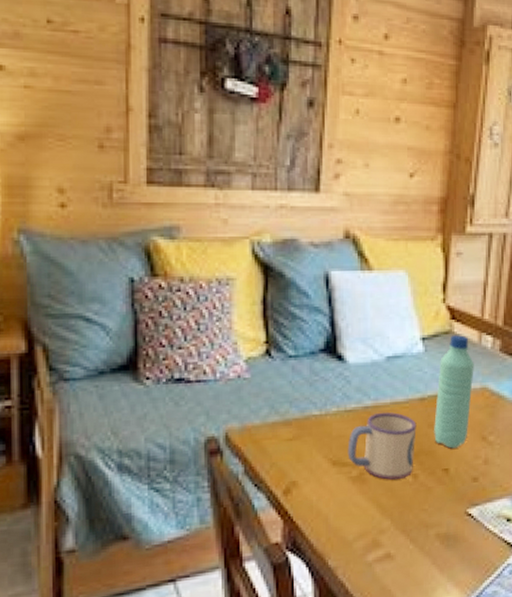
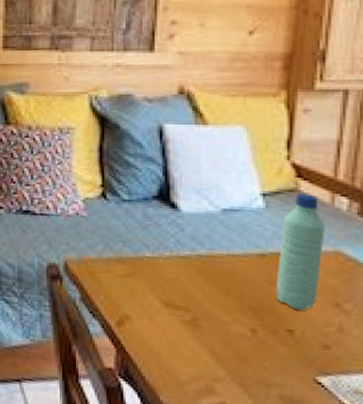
mug: present [347,412,417,480] -> none [180,263,256,332]

